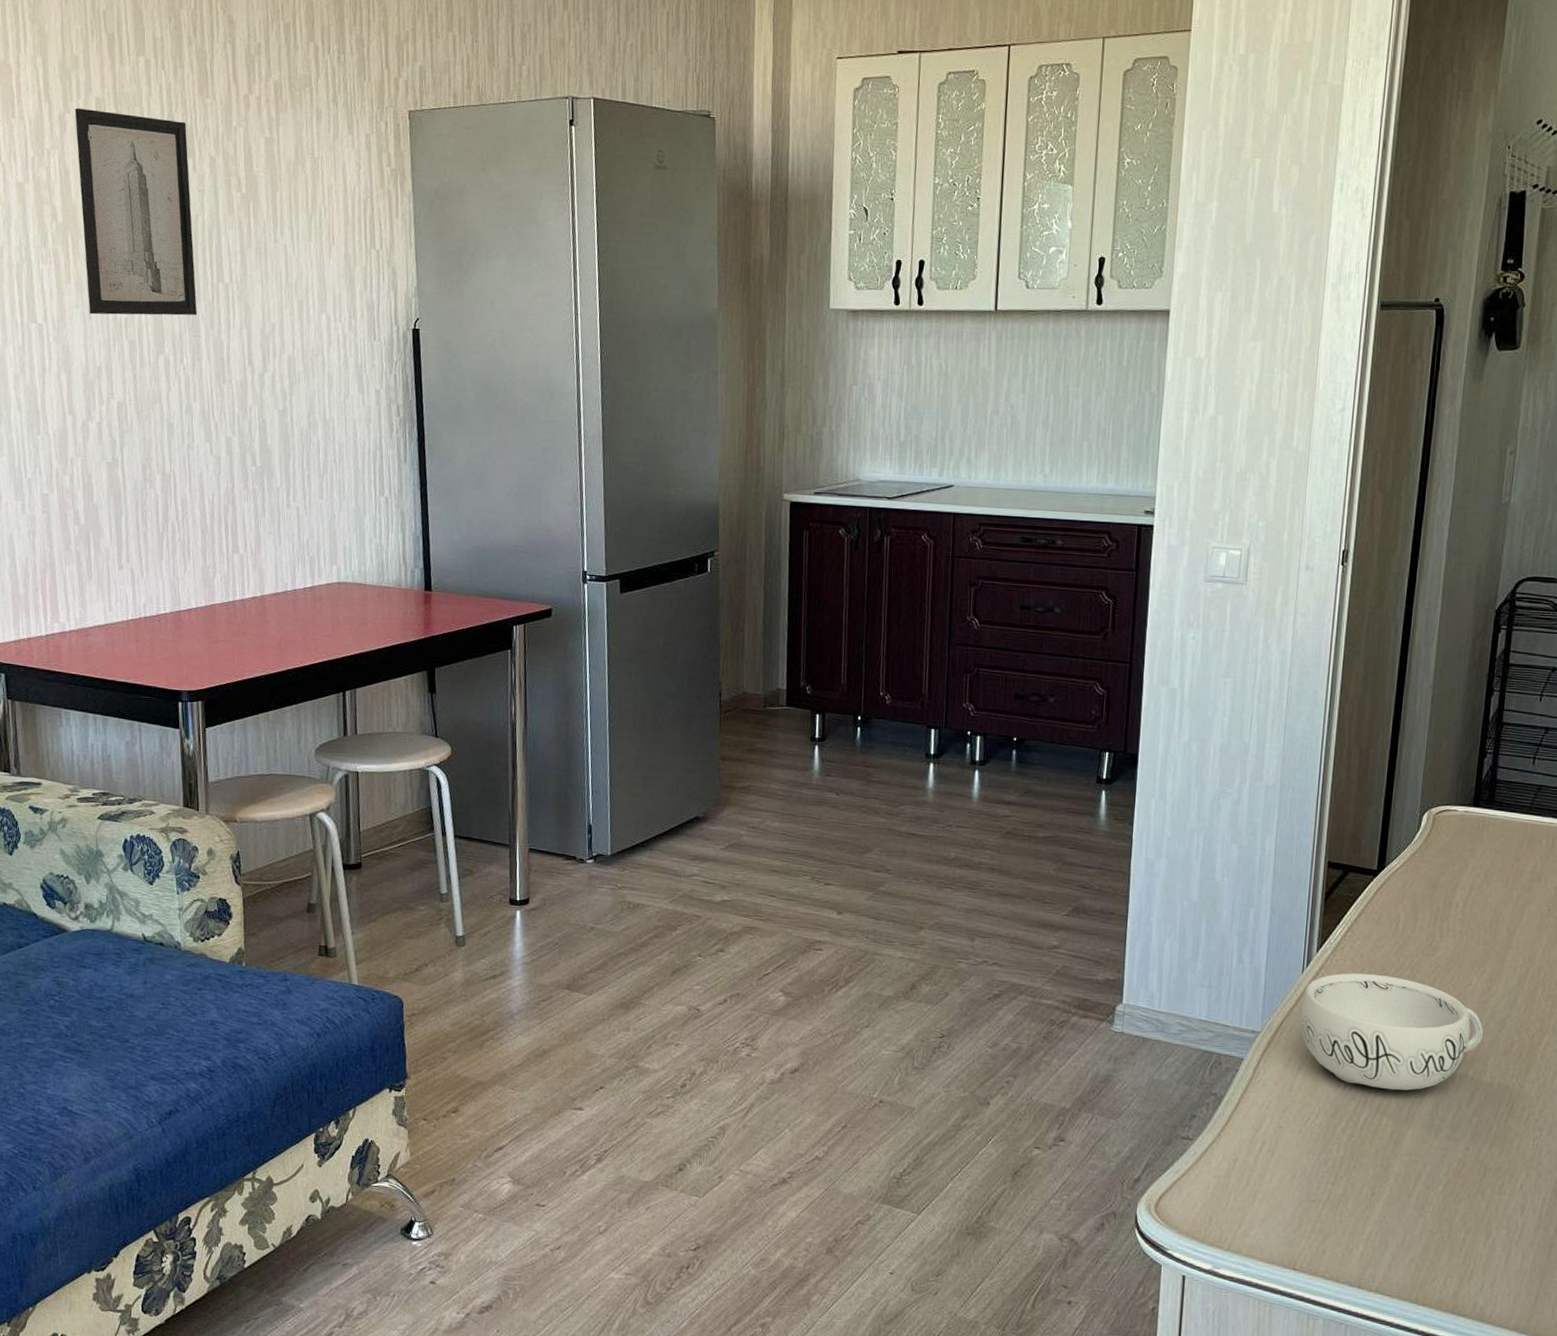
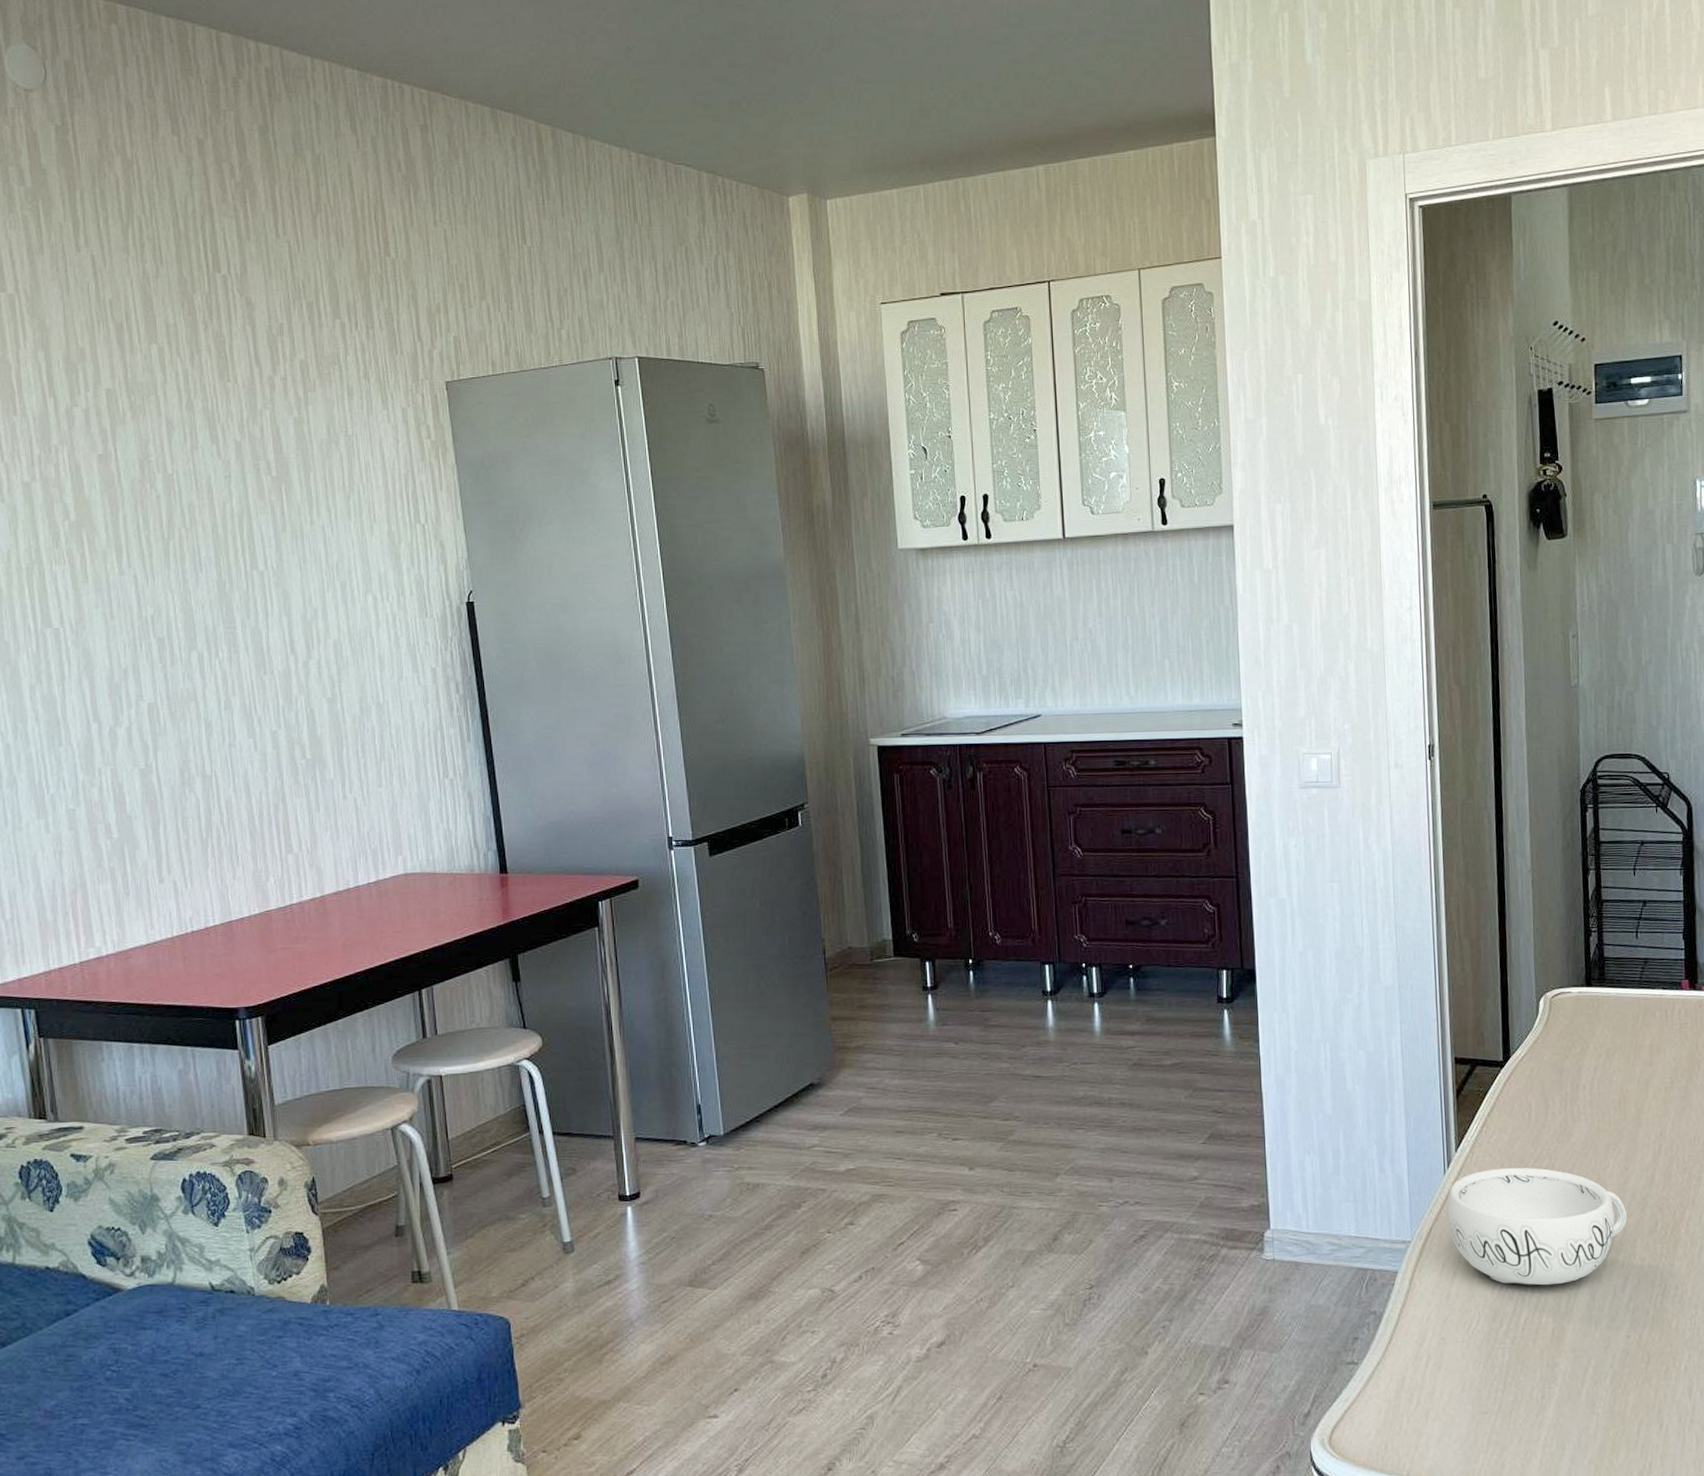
wall art: present [74,108,198,316] -> none [83,401,231,614]

